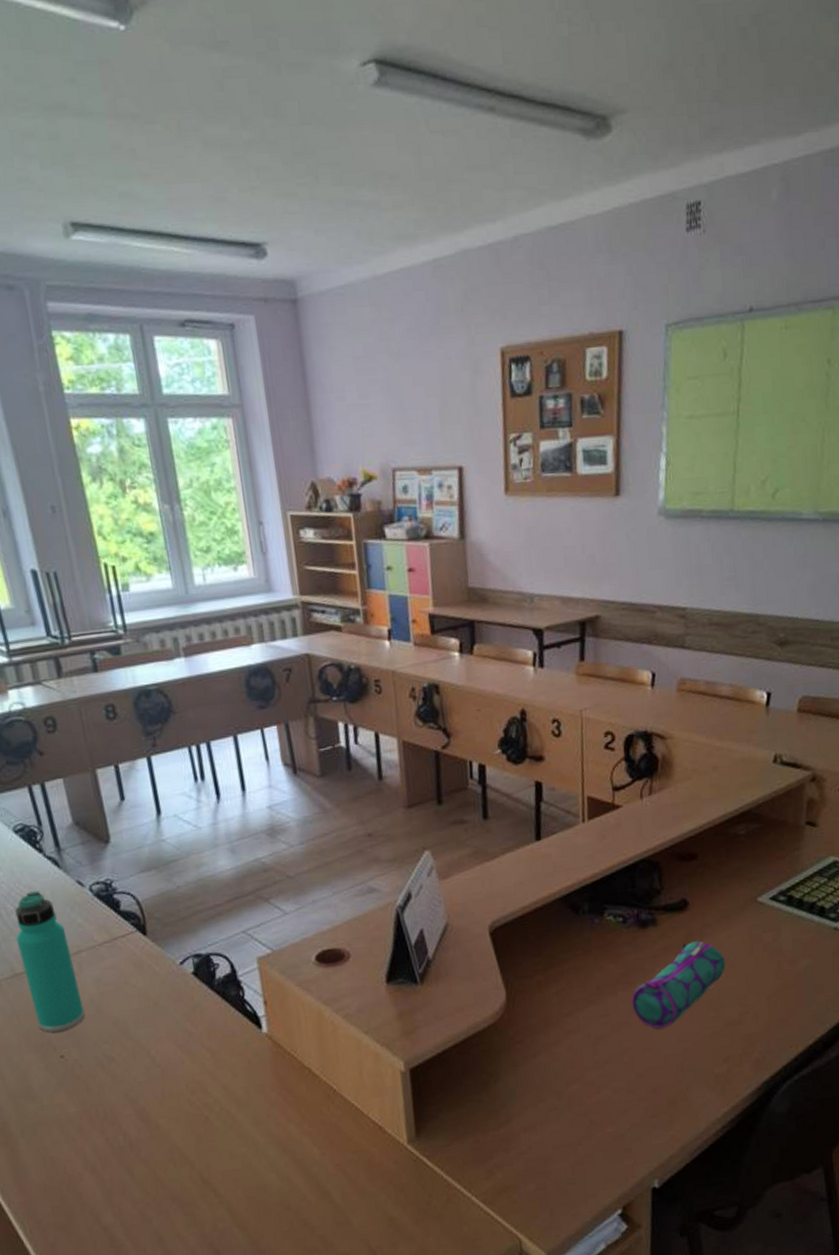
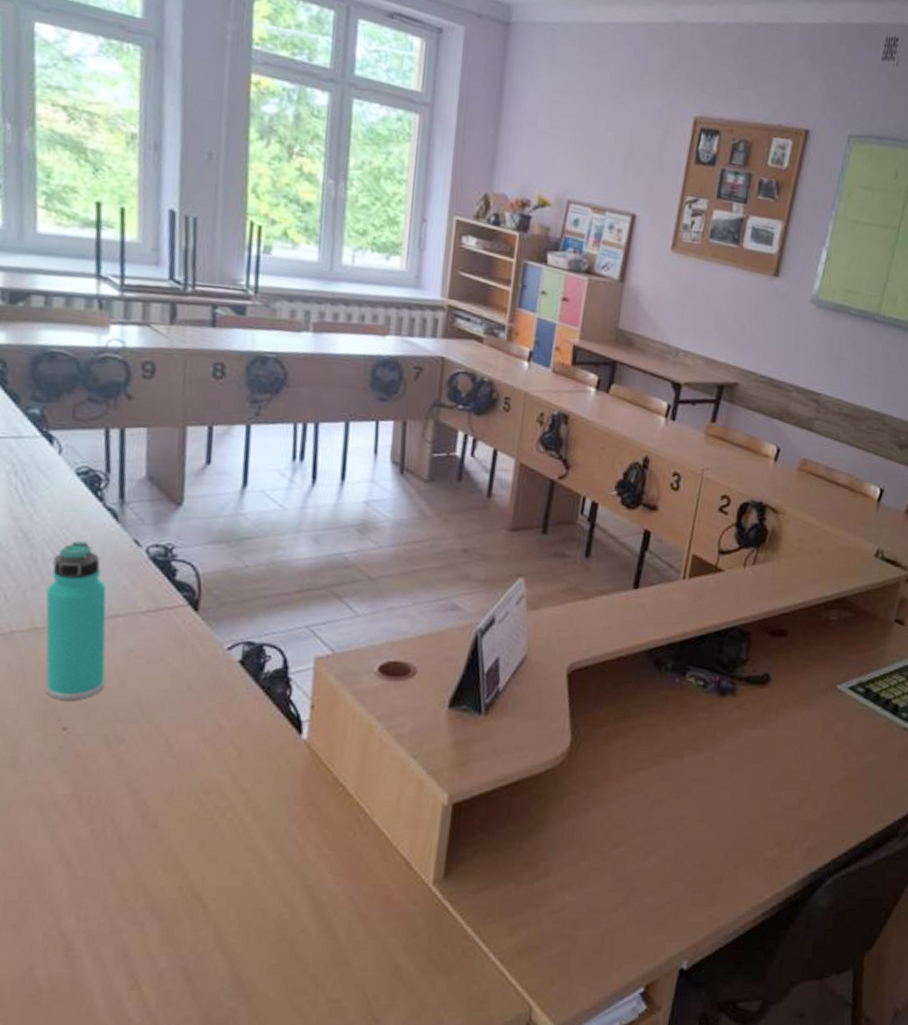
pencil case: present [631,941,726,1029] -> none [696,718,796,801]

